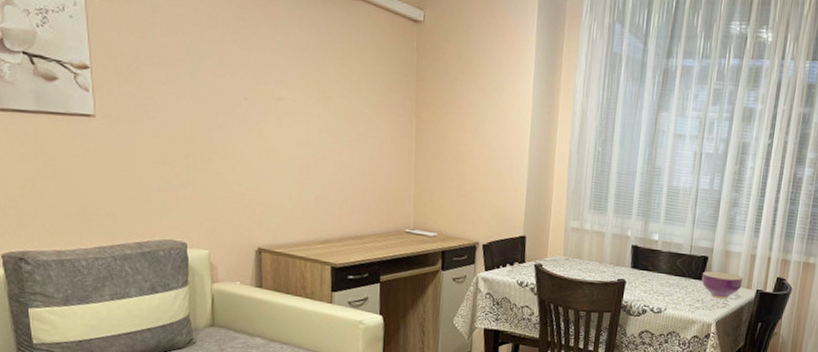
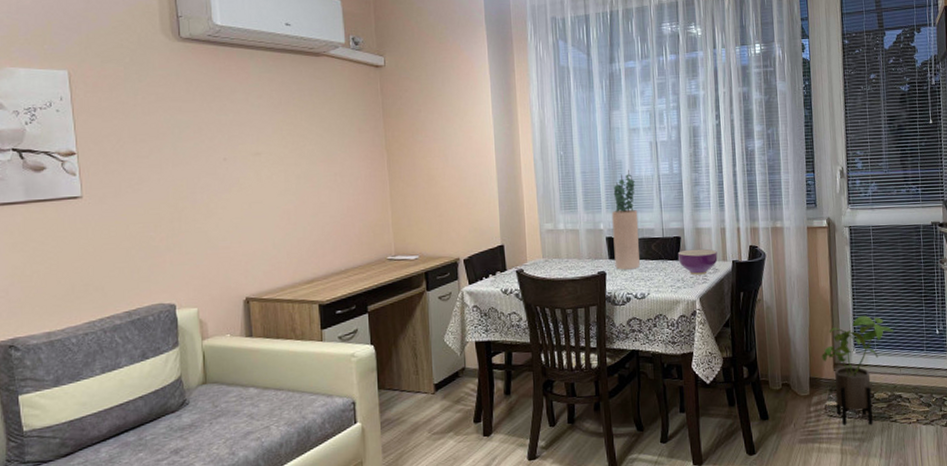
vase: none [636,177,672,283] -> present [612,169,641,271]

